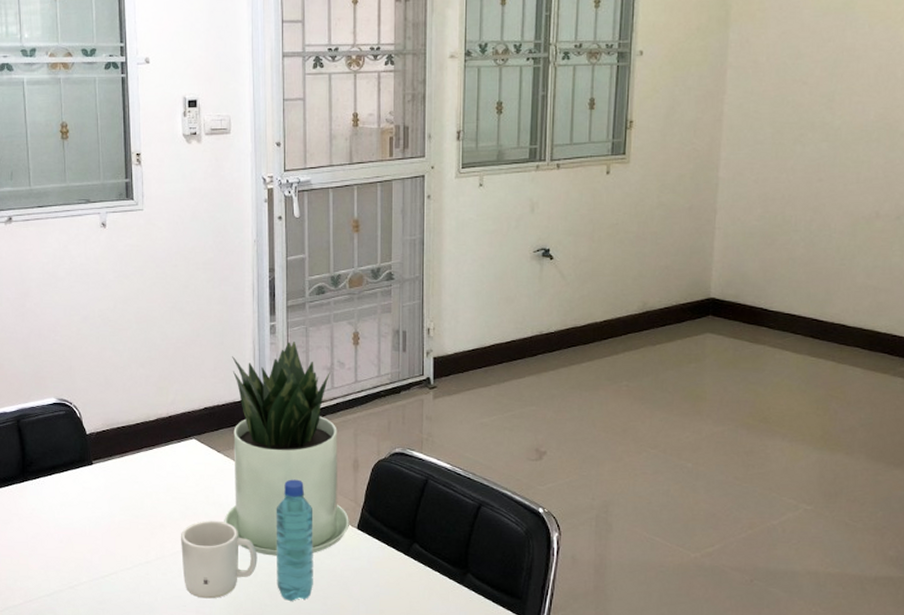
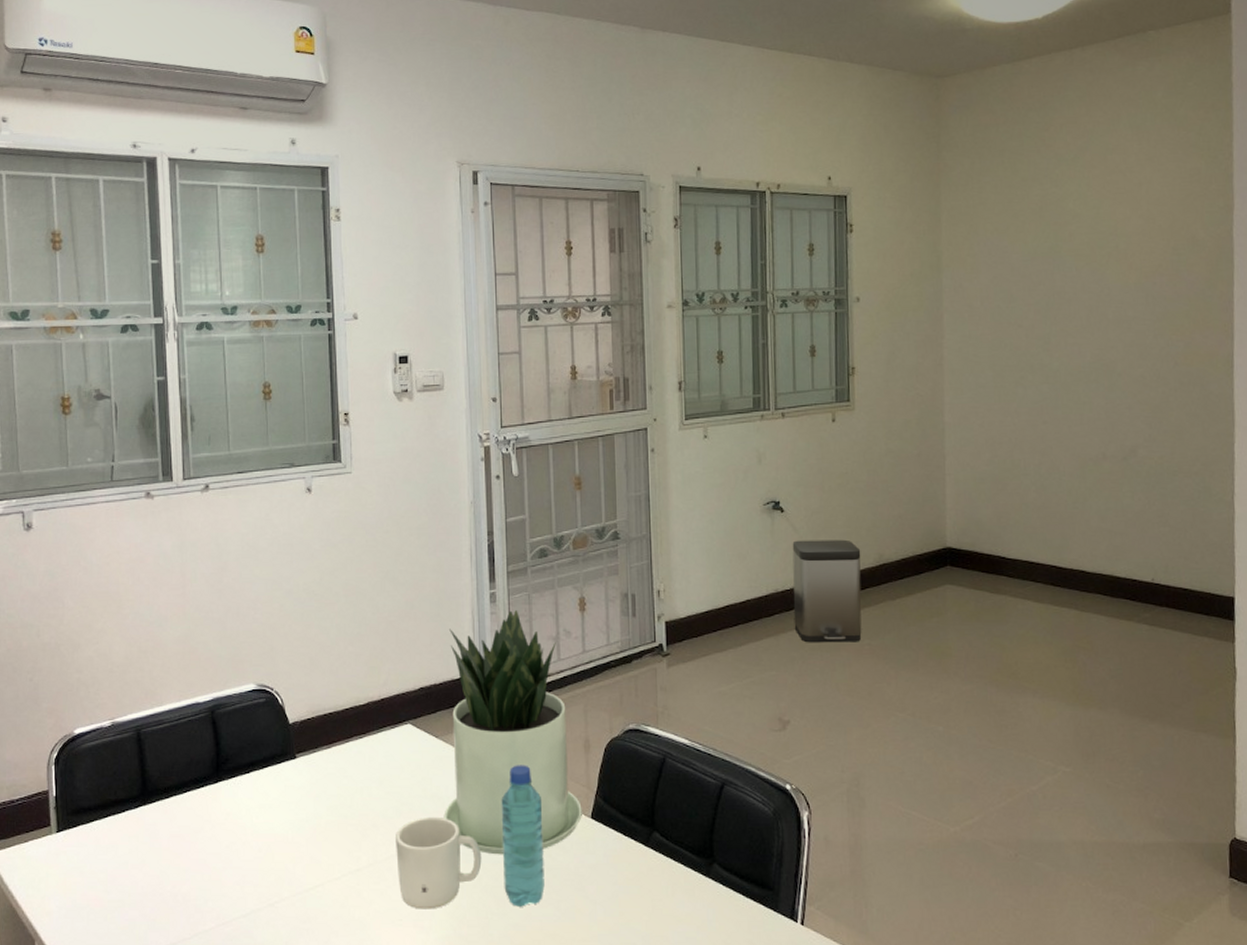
pedal bin: none [556,286,626,383] -> present [792,539,862,643]

